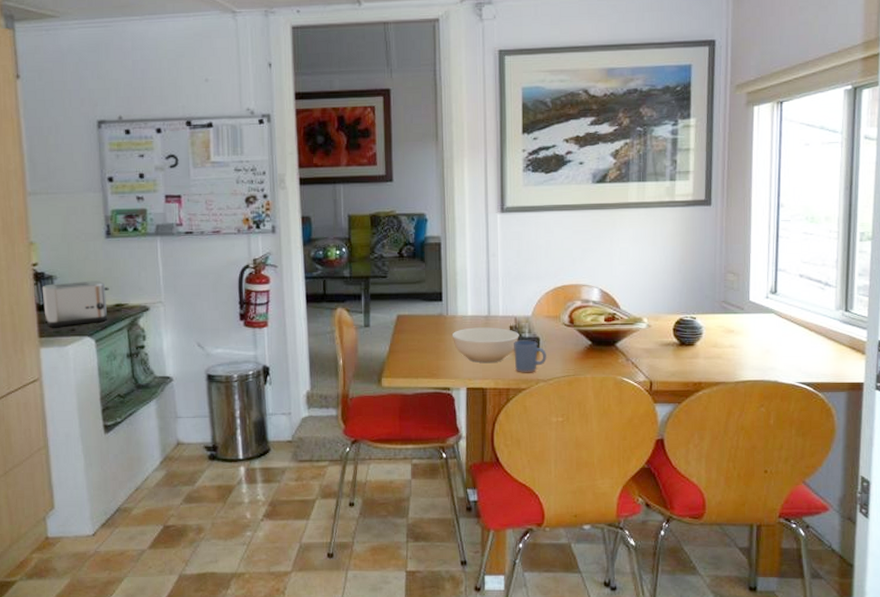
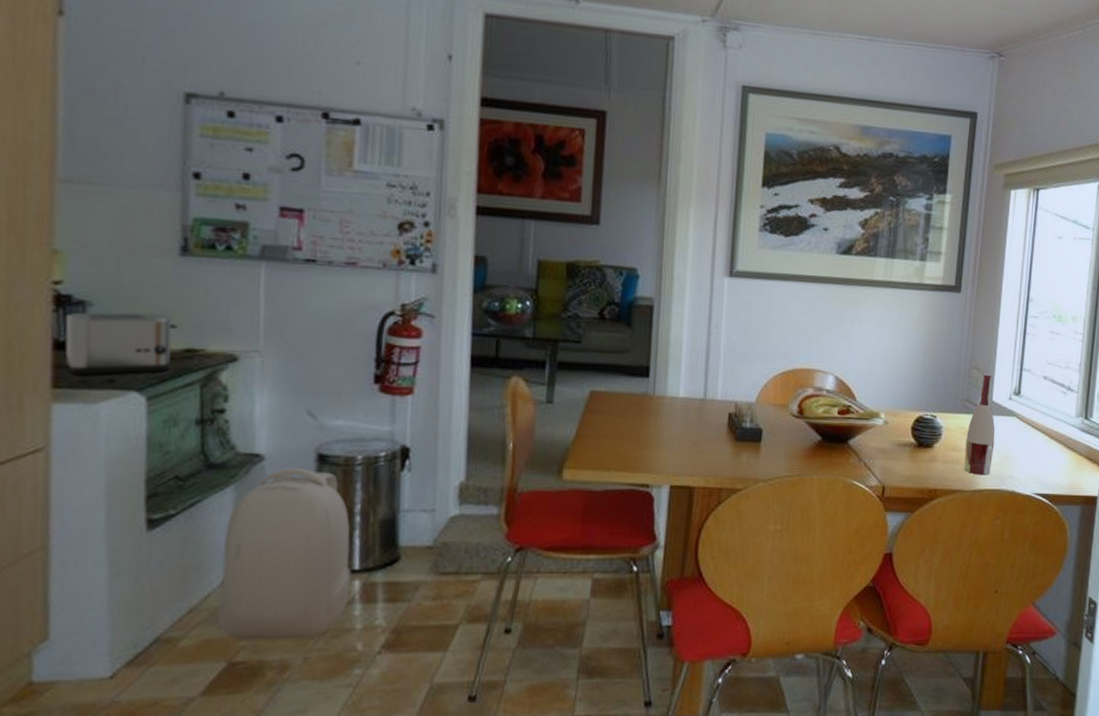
backpack: none [153,386,239,510] -> present [217,468,352,640]
bowl: present [451,327,519,363] -> none [657,412,739,456]
mug: present [514,340,548,373] -> none [730,431,770,471]
wine bottle: none [726,277,754,368] -> present [964,374,995,475]

